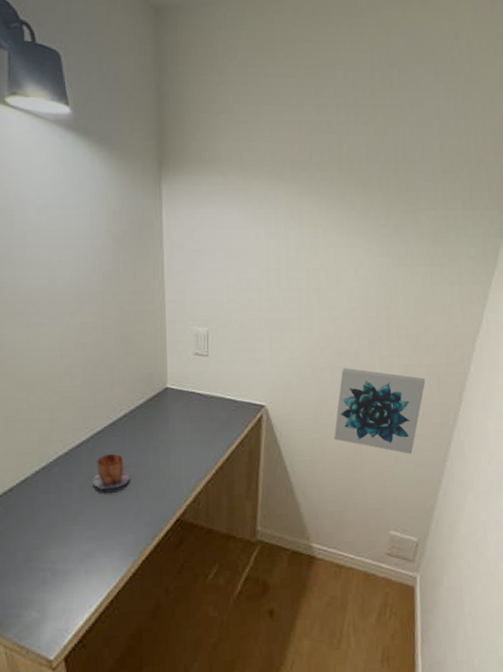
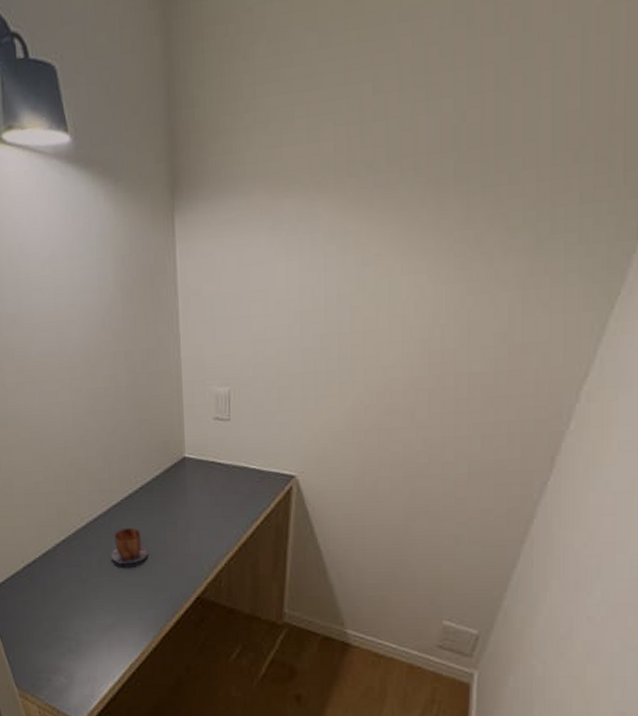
wall art: present [334,367,426,454] -> none [378,429,504,533]

